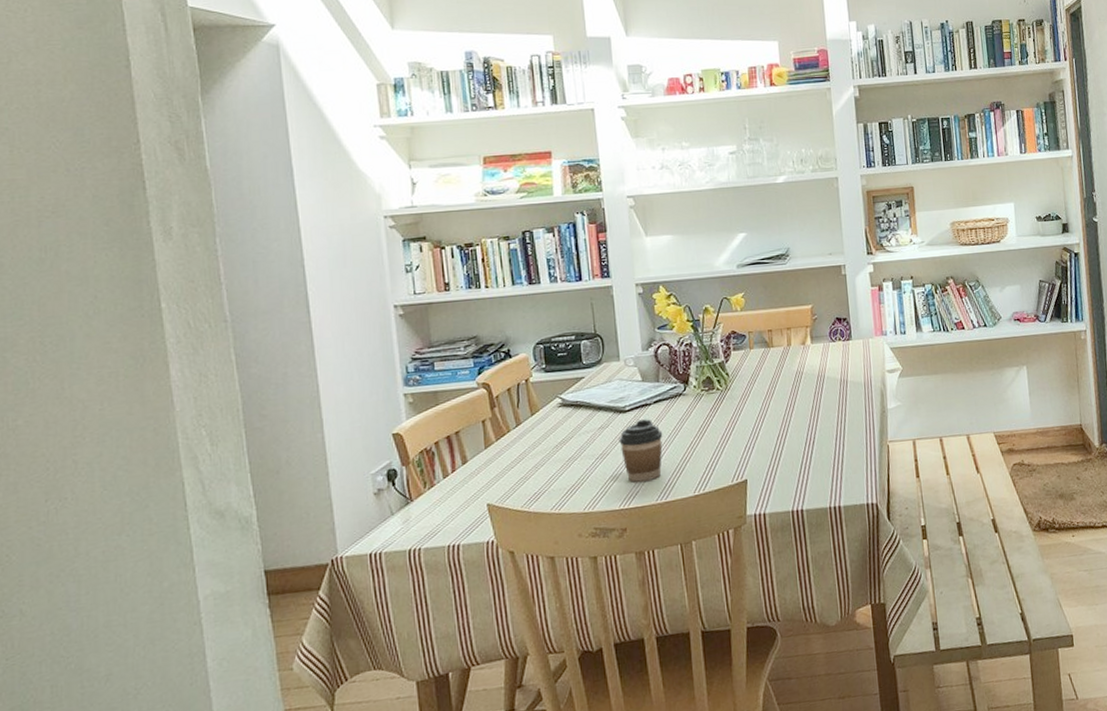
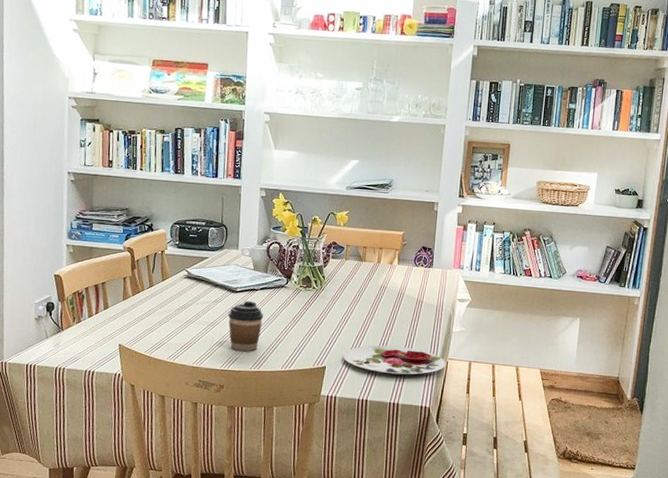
plate: none [764,437,887,474] -> present [342,345,446,375]

